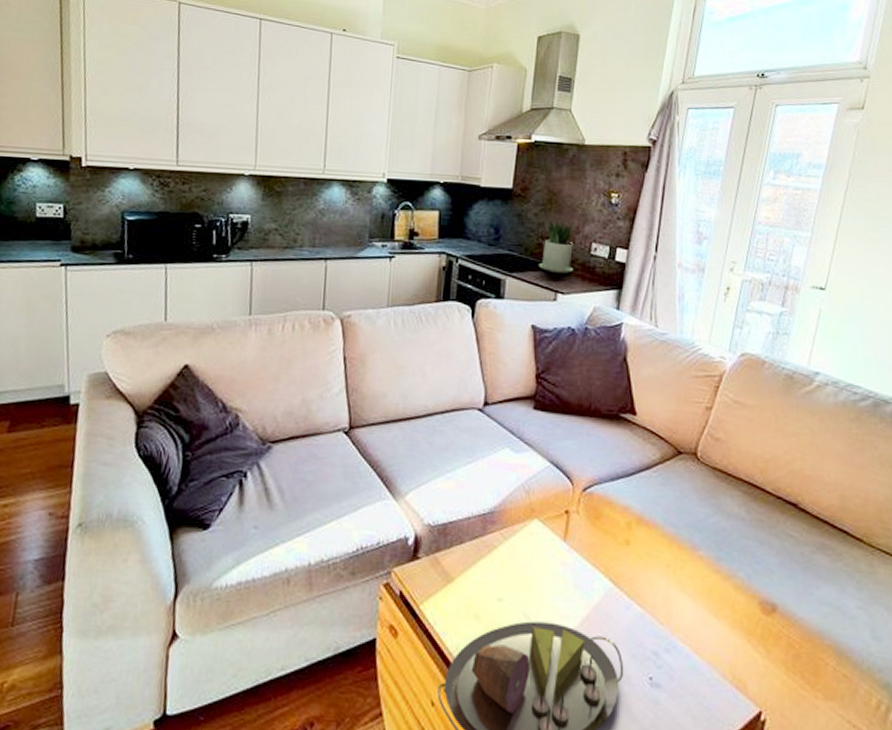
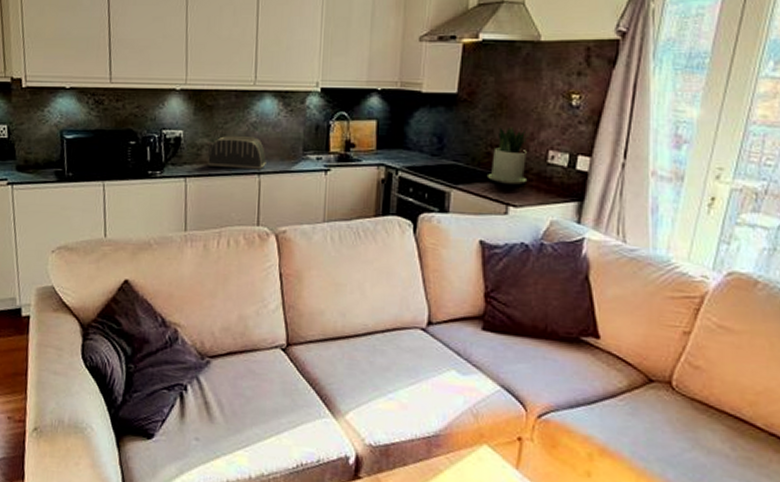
toaster: none [274,221,333,257] -> present [206,135,266,171]

